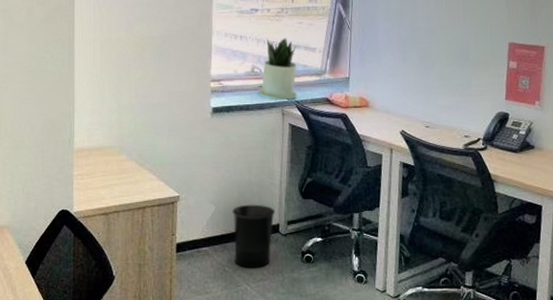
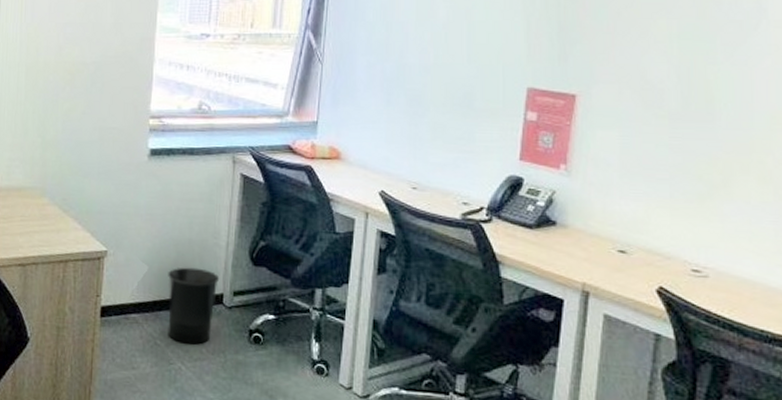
planter: present [257,37,298,101] -> none [204,69,254,146]

